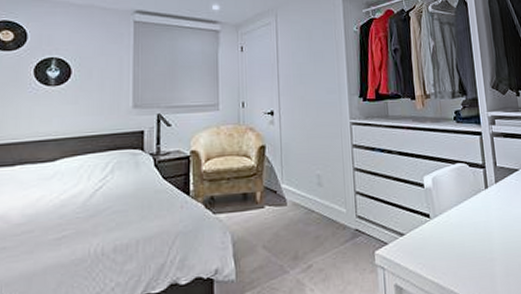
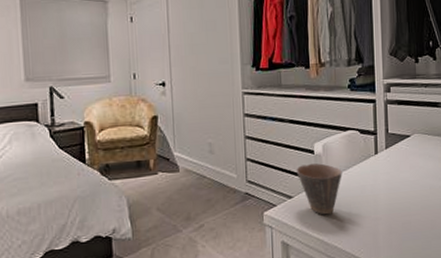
cup: none [406,198,454,255] -> present [296,163,342,215]

